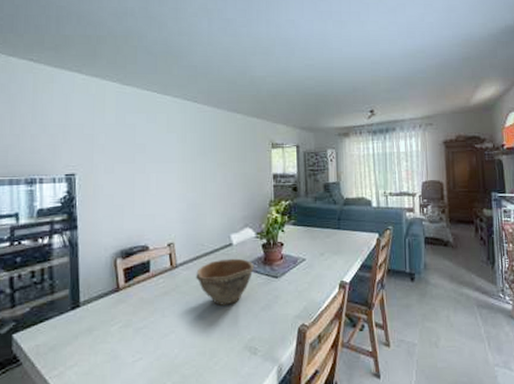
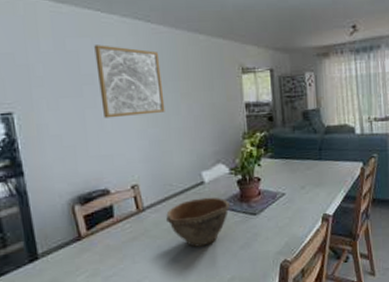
wall art: none [149,120,203,182] -> present [94,45,165,118]

